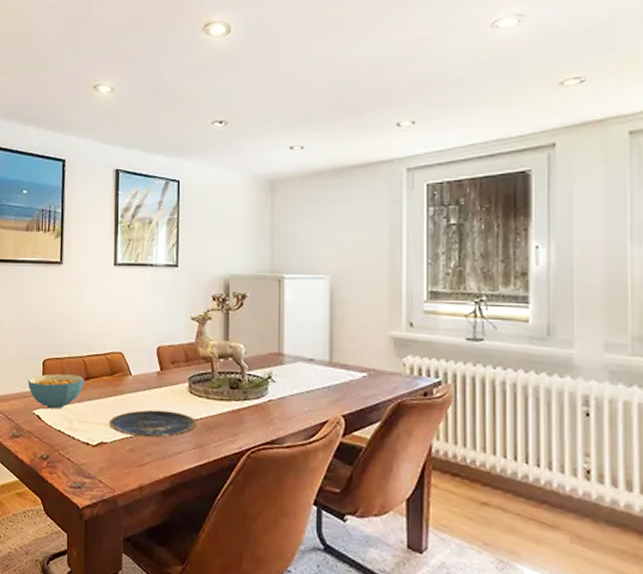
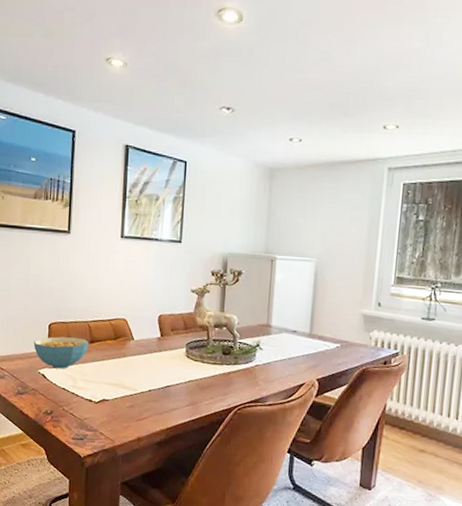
plate: present [110,409,197,438] -> none [112,371,192,396]

